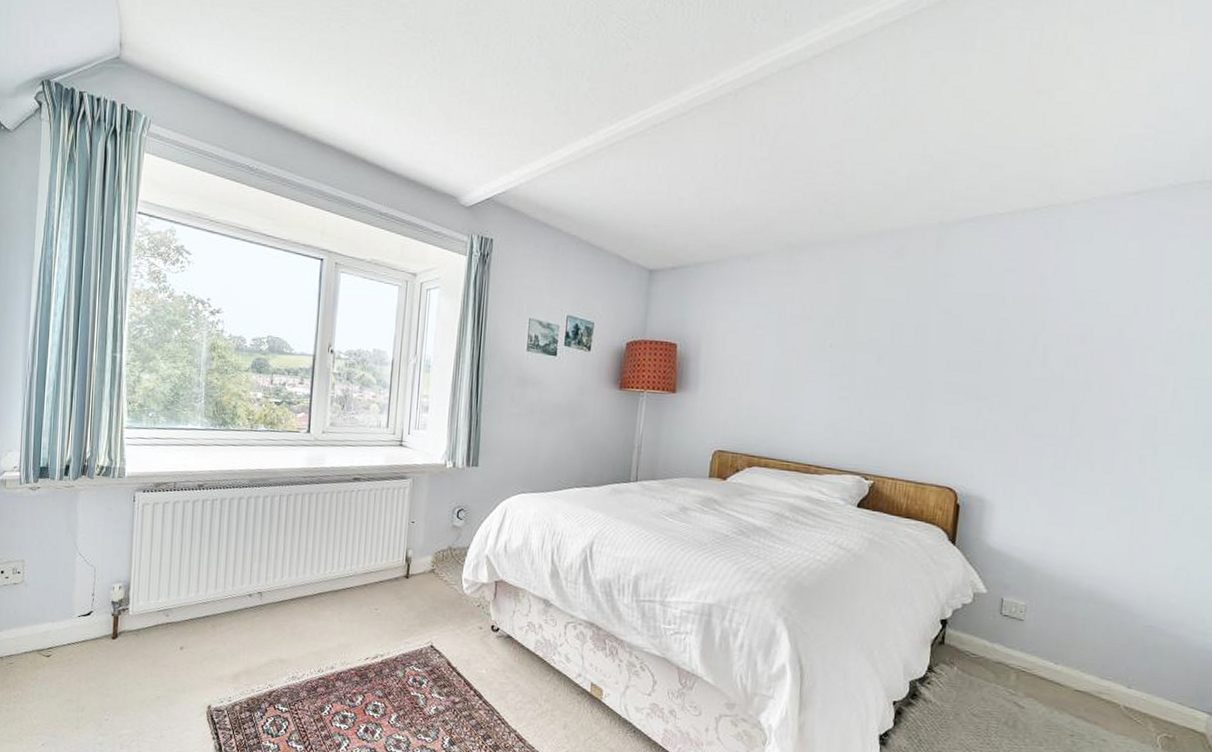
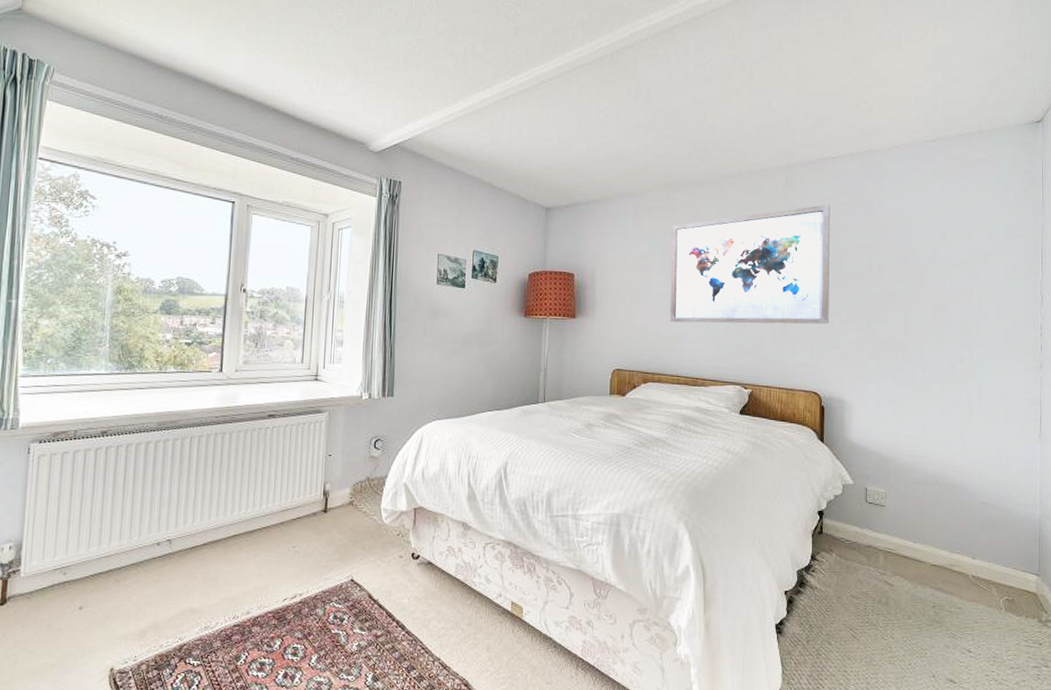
wall art: none [783,270,991,412] -> present [670,204,830,325]

